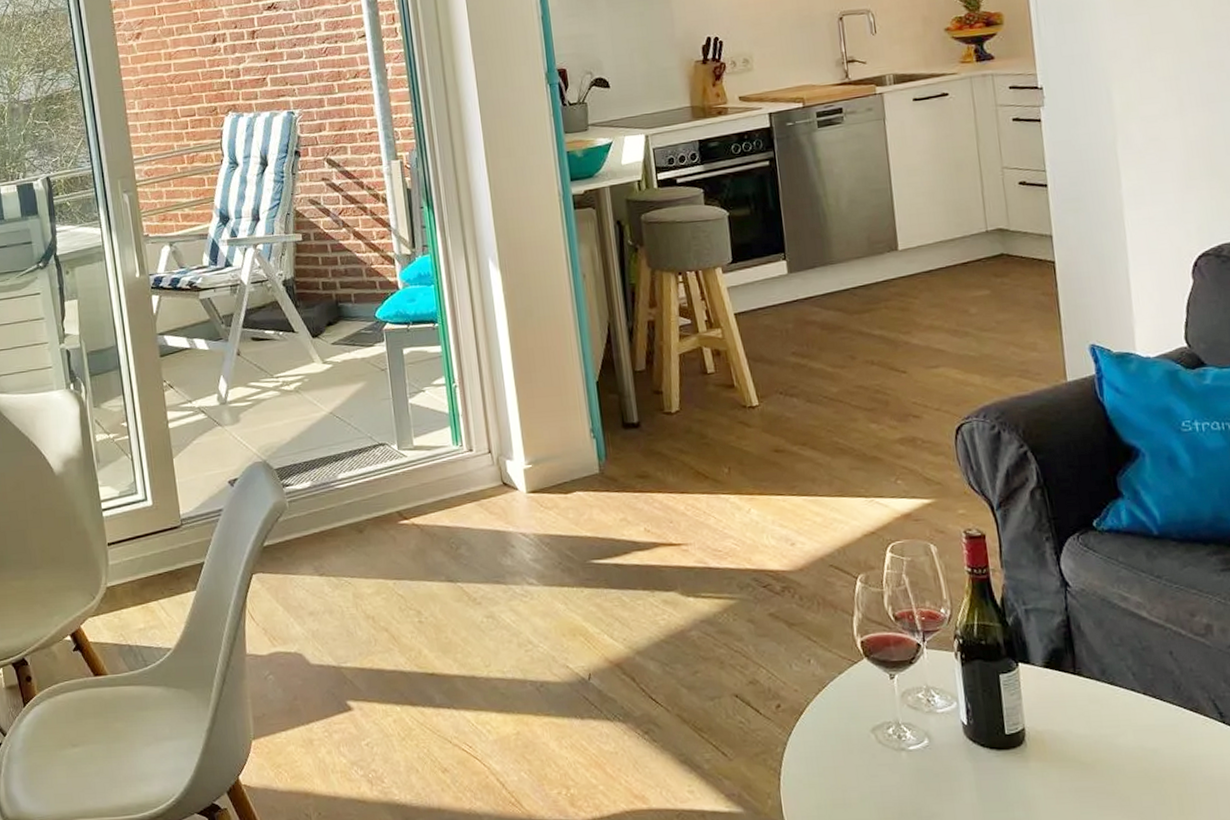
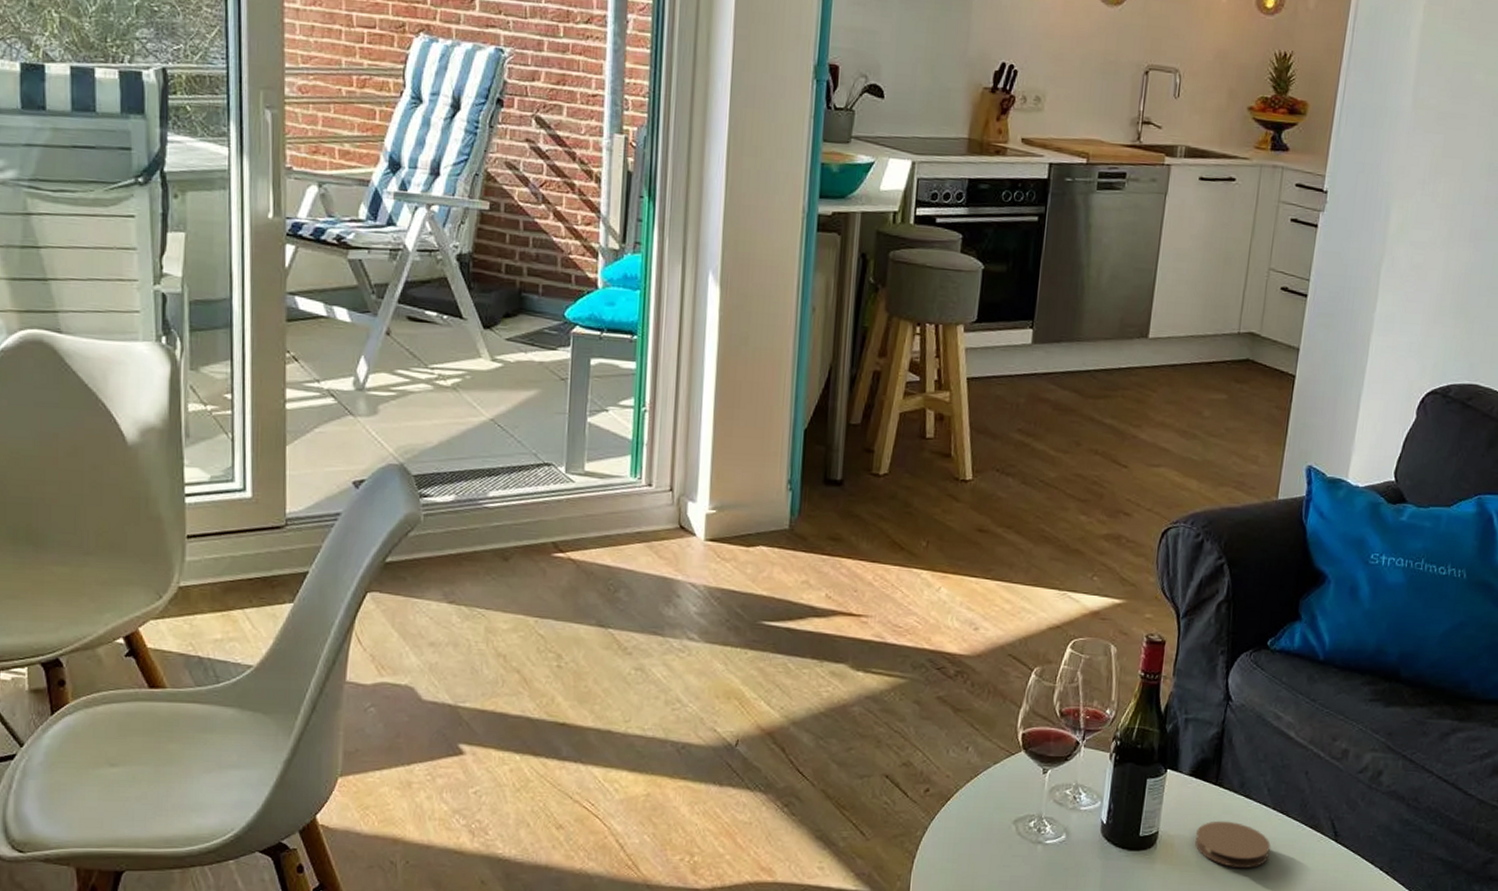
coaster: none [1065,711,1152,759] -> present [1194,820,1270,868]

